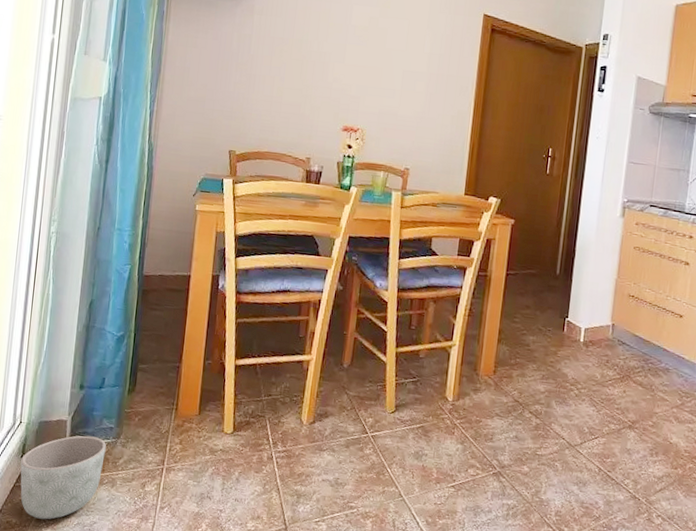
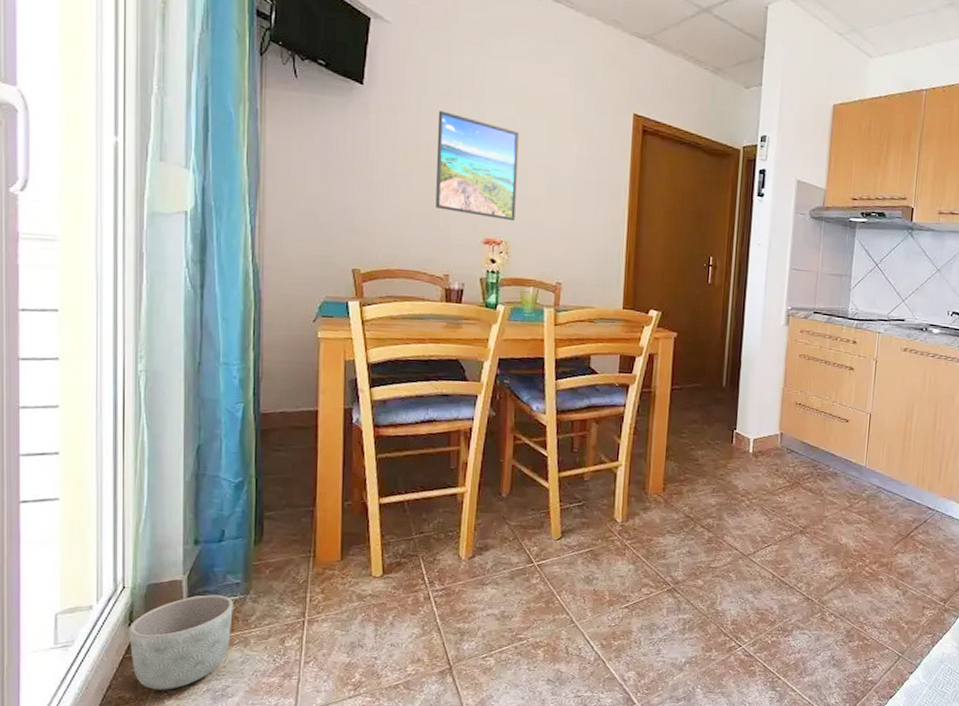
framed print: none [303,12,380,111] -> present [436,111,519,222]

